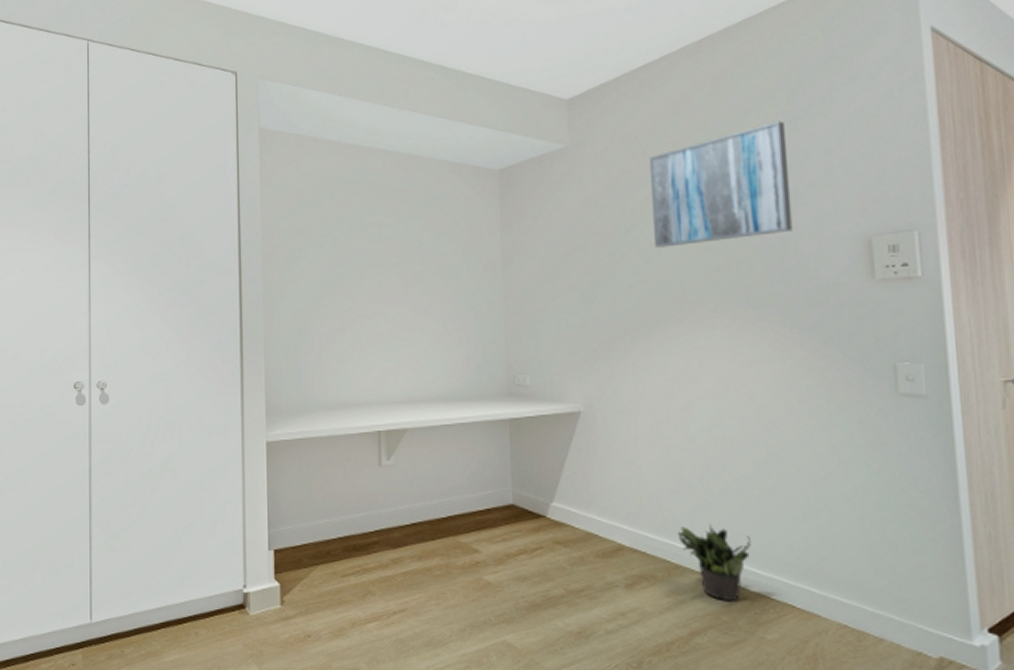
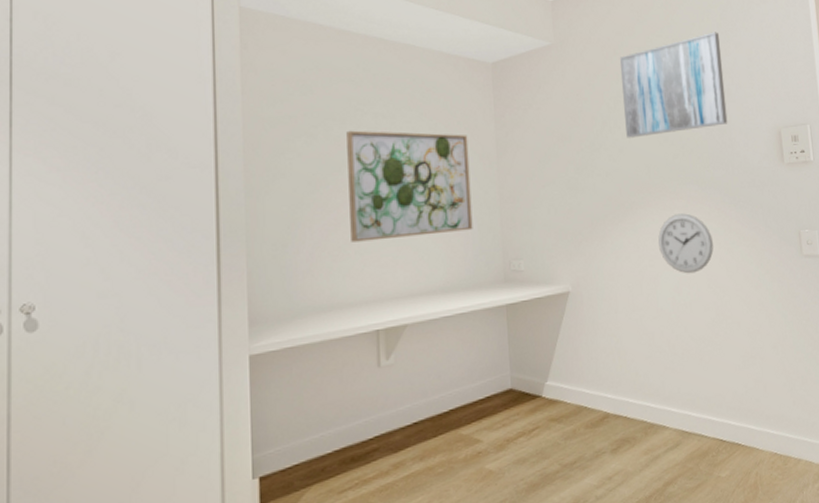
wall art: none [352,240,476,347] -> present [346,130,473,242]
potted plant: present [677,523,751,602] -> none [651,382,707,450]
wall clock: none [692,334,766,404] -> present [658,213,714,274]

